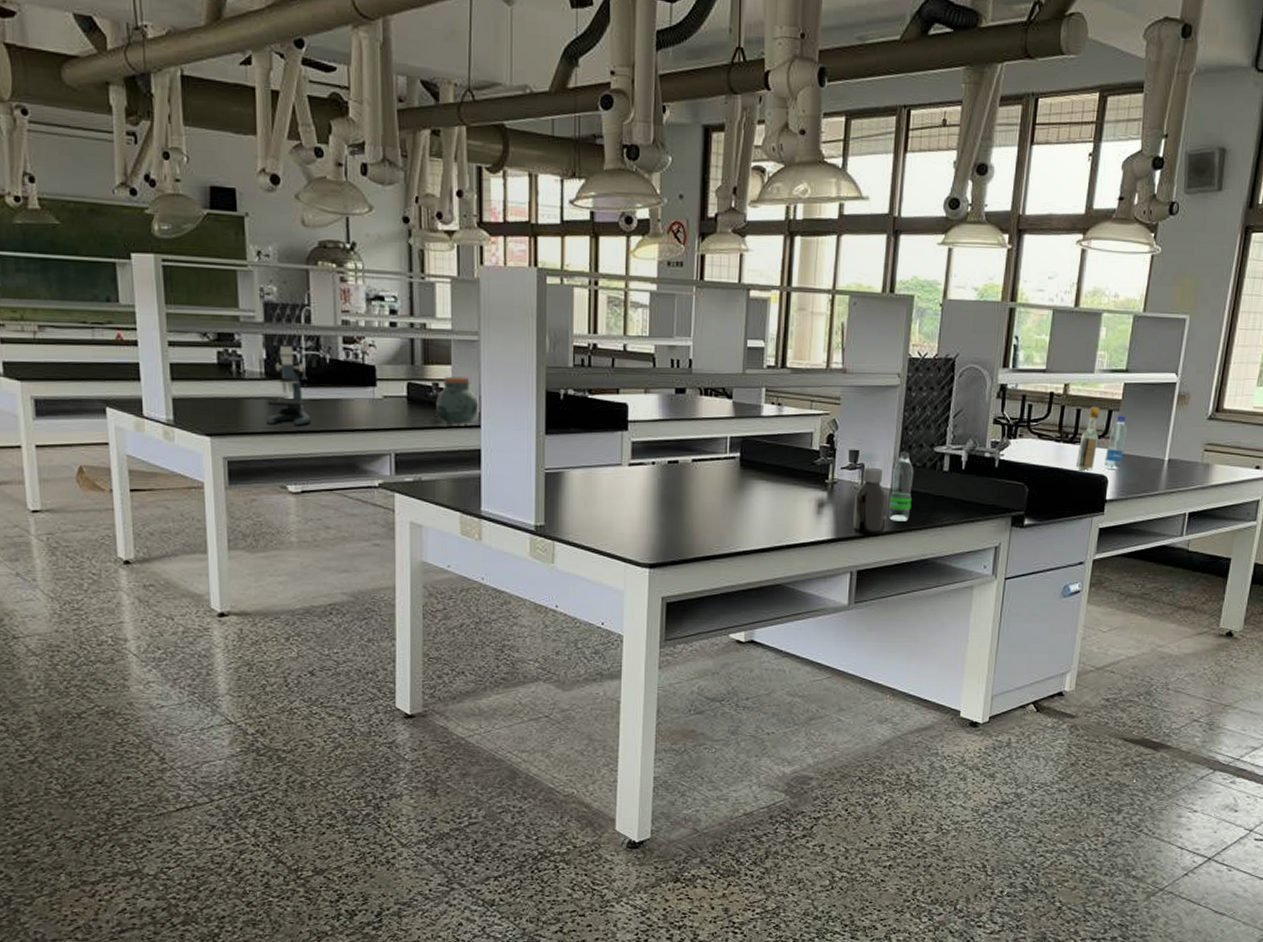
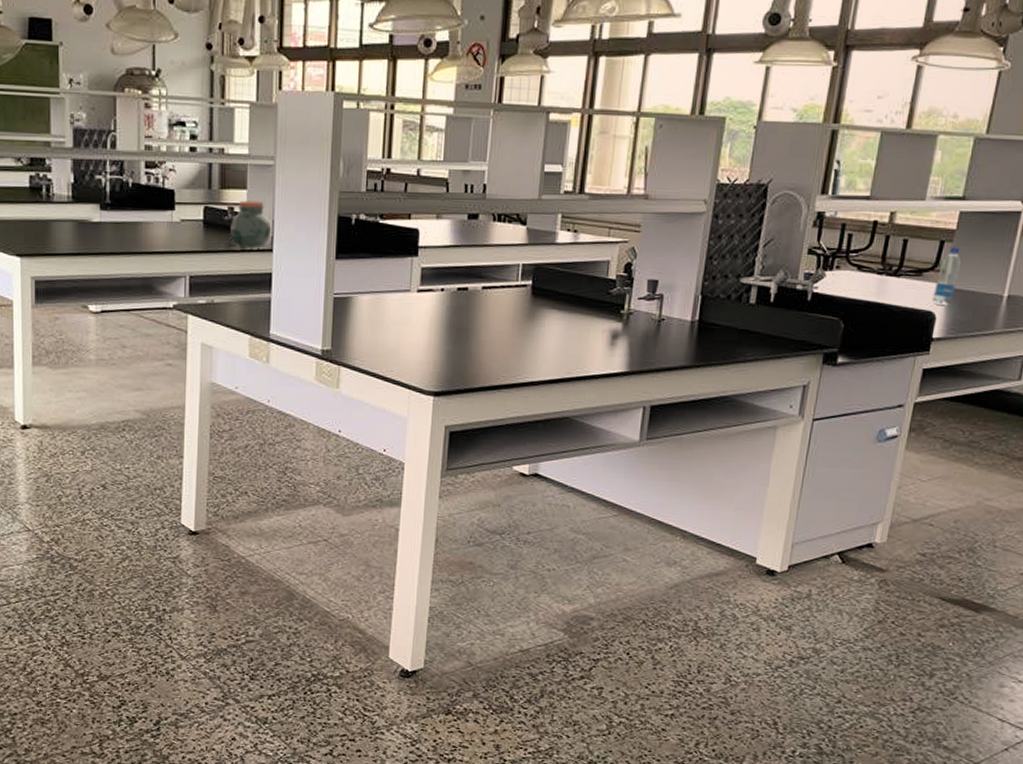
microscope: present [266,343,311,426] -> none [71,168,113,248]
bottle: present [853,467,887,536] -> none [648,298,687,370]
bottle: present [889,451,914,521] -> none [687,282,718,356]
bottle: present [1075,407,1100,471] -> none [899,237,930,307]

